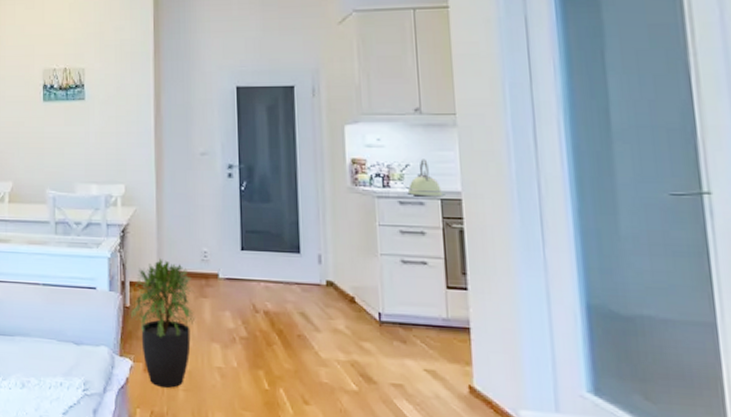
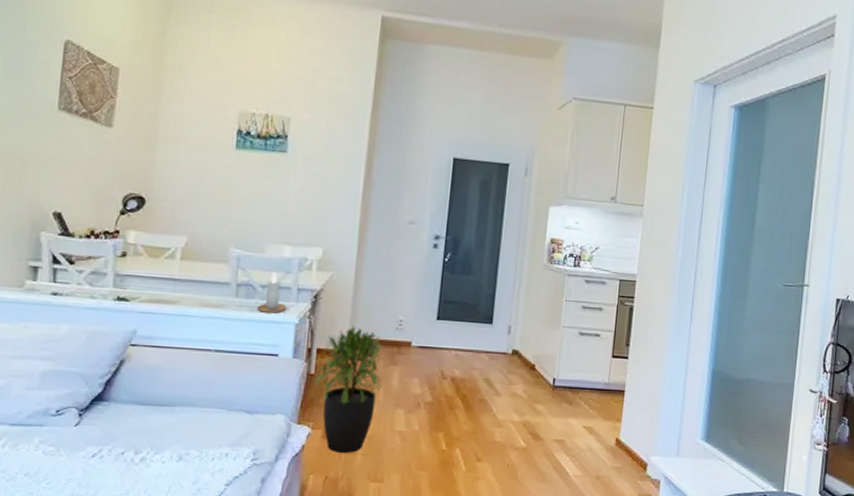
candle: none [73,210,98,248] -> present [257,272,286,314]
kettle: present [407,159,444,197] -> none [593,243,623,278]

